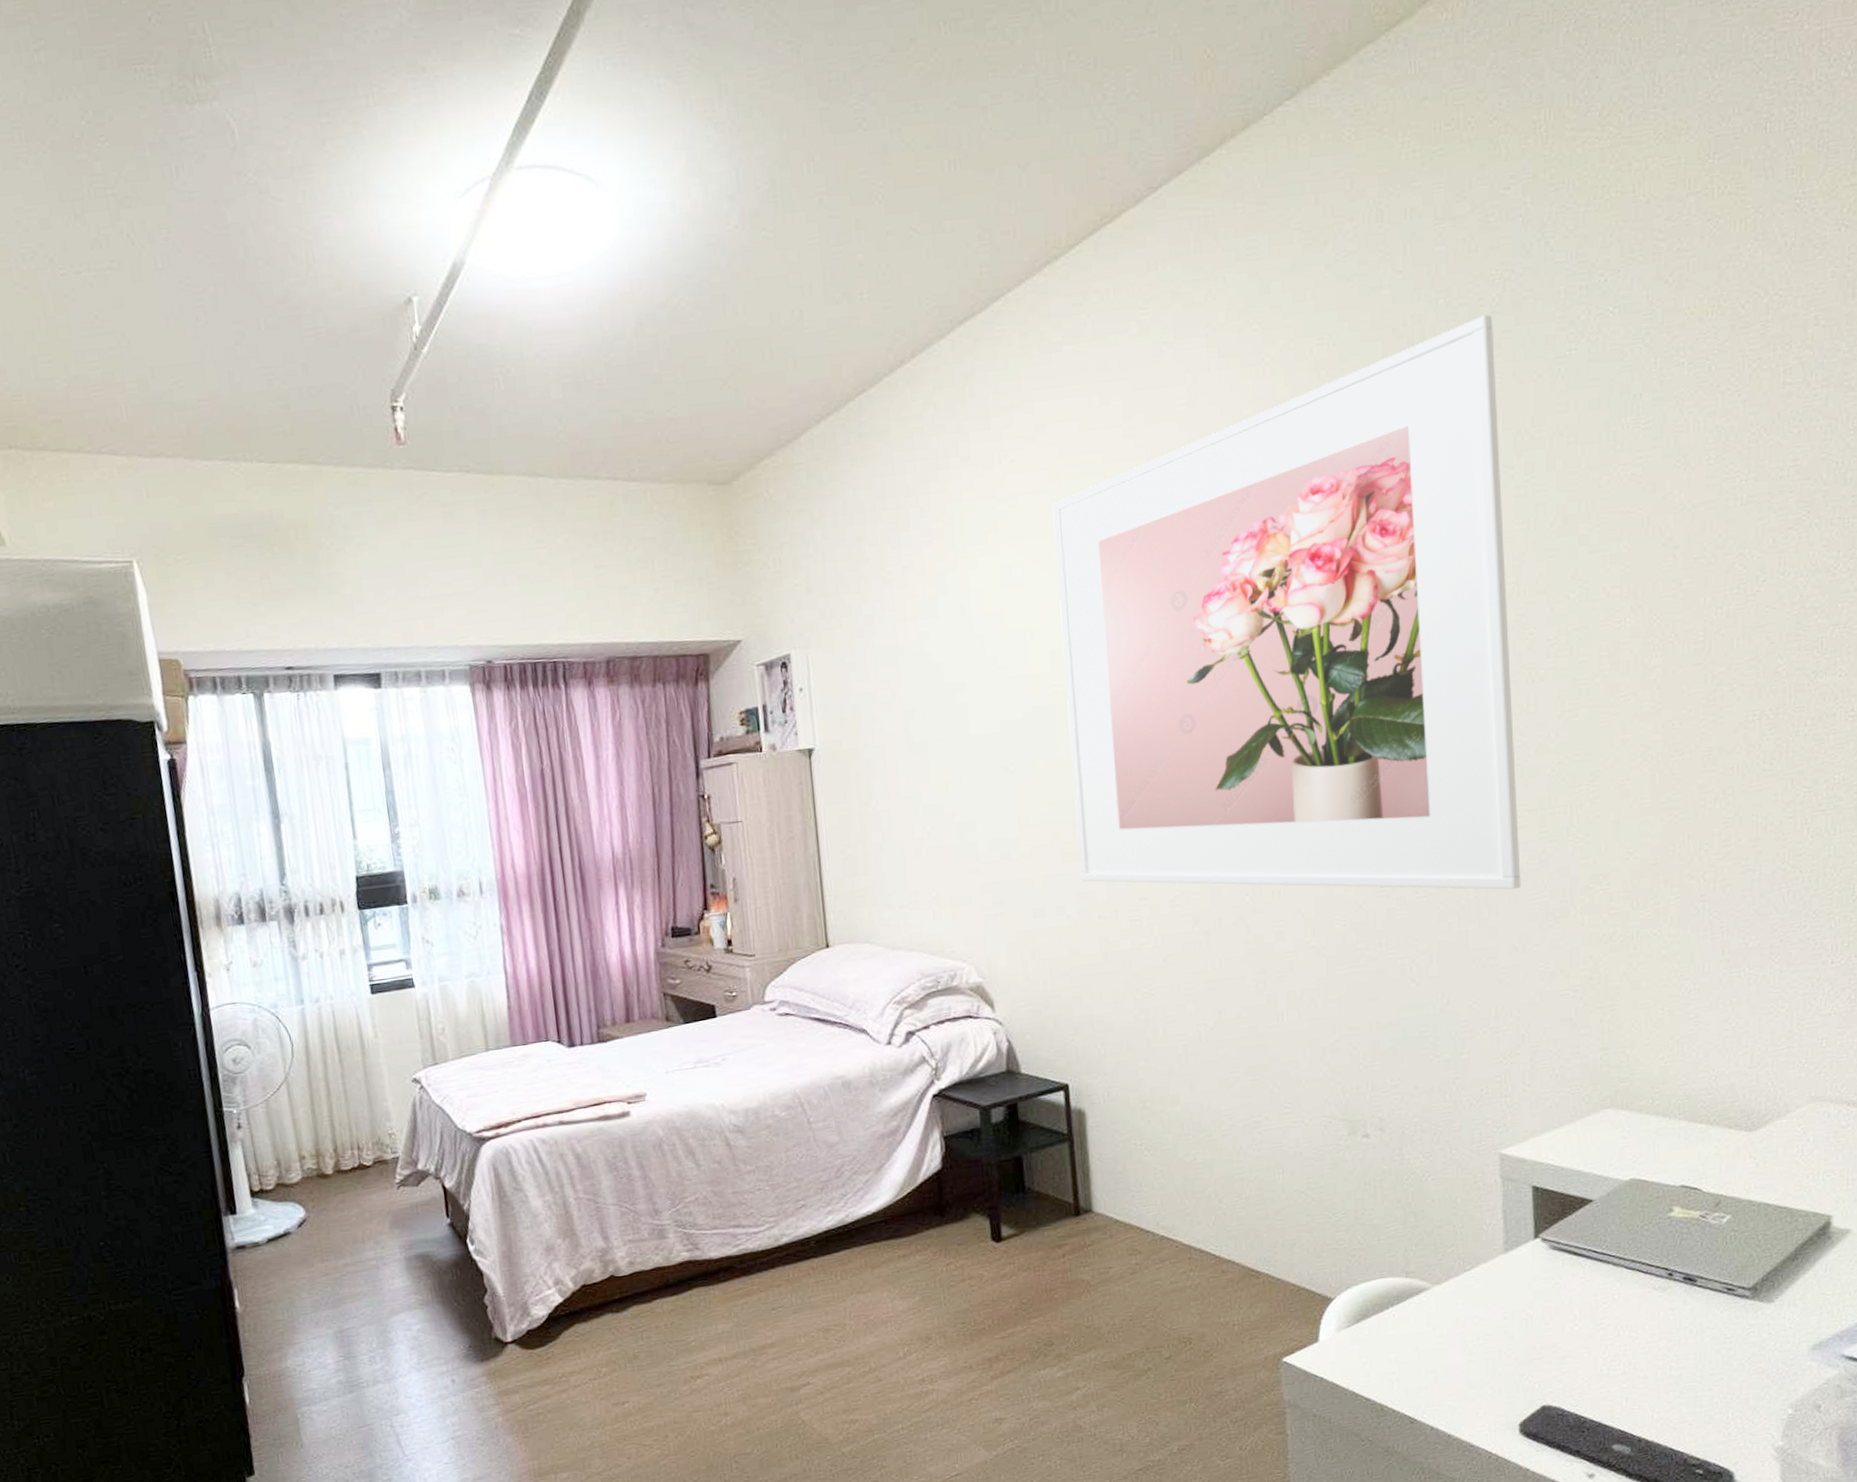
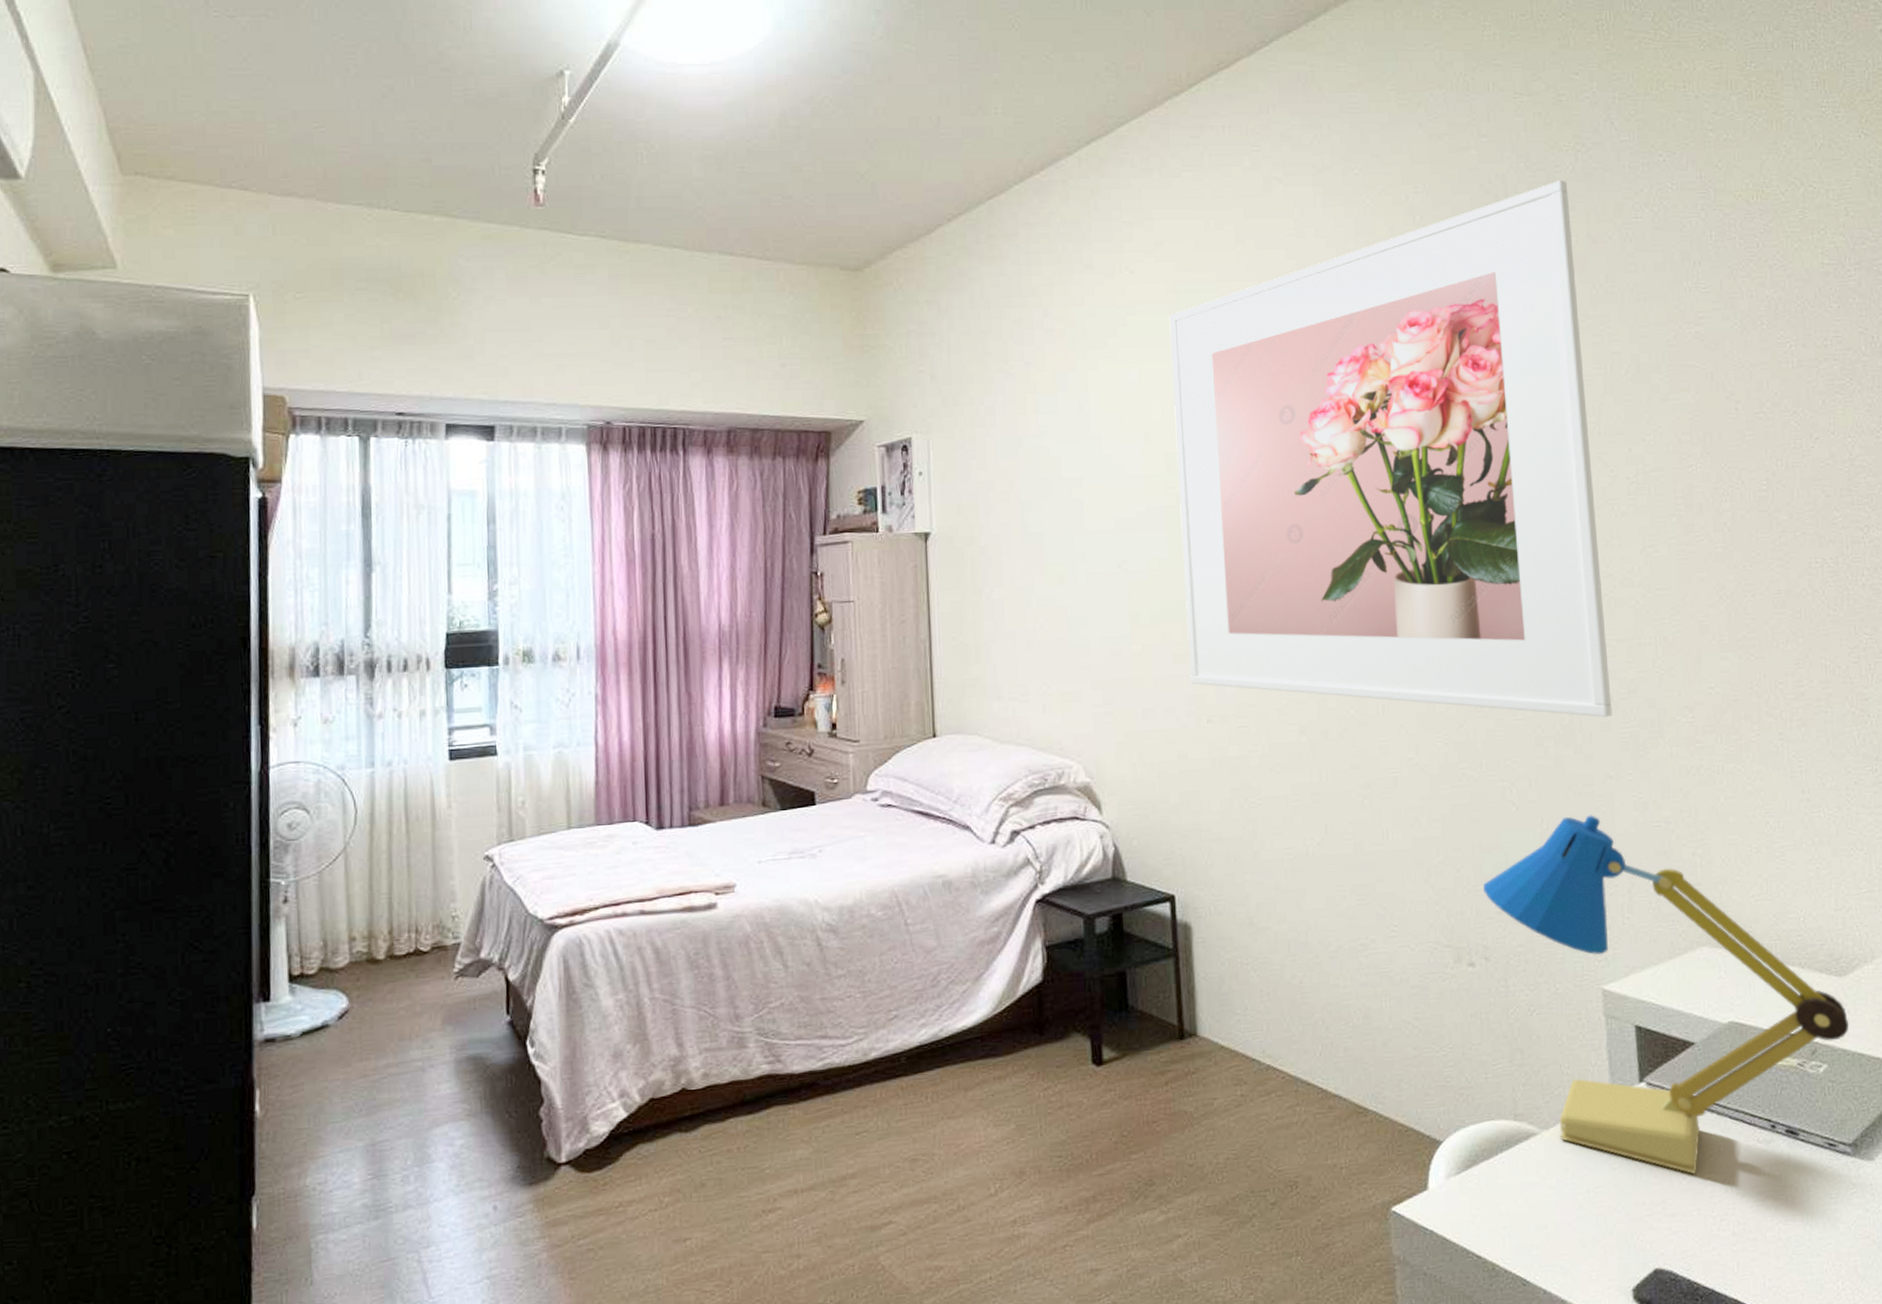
desk lamp: none [1379,987,1757,1321] -> present [1482,815,1849,1175]

